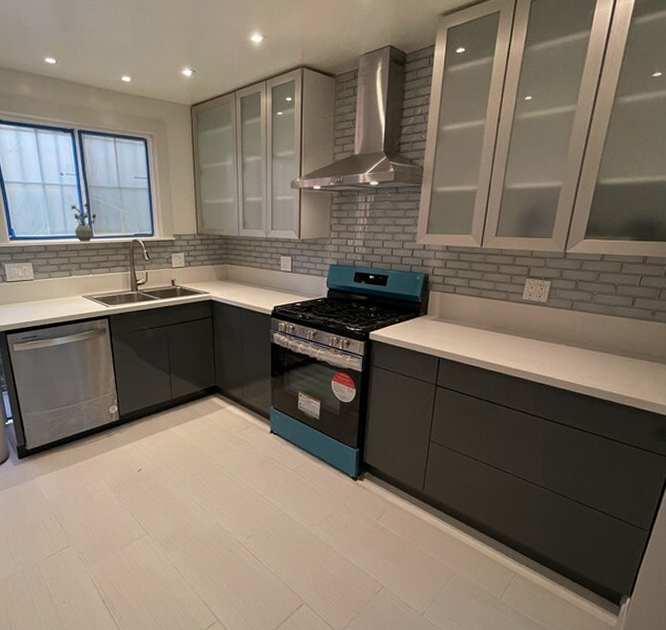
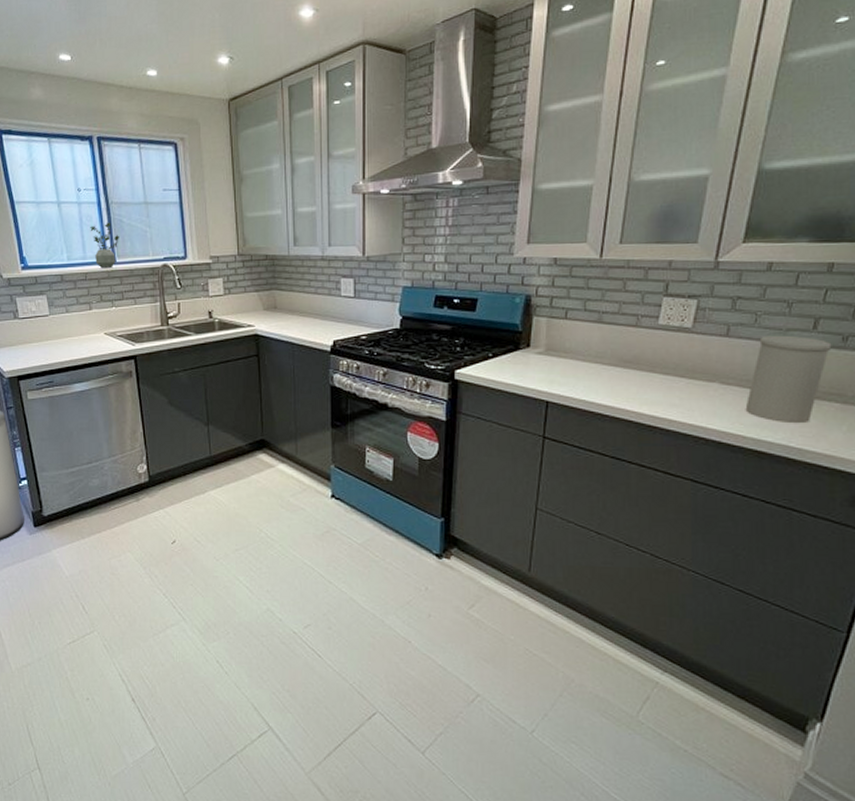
canister: none [583,309,644,376] -> present [745,335,832,424]

